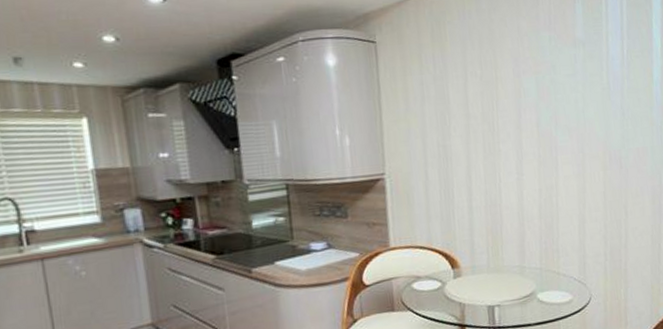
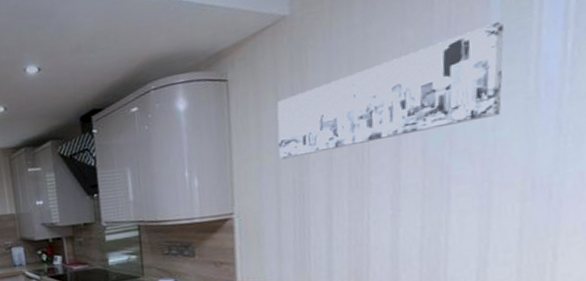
wall art: none [421,26,587,124] -> present [277,21,504,160]

